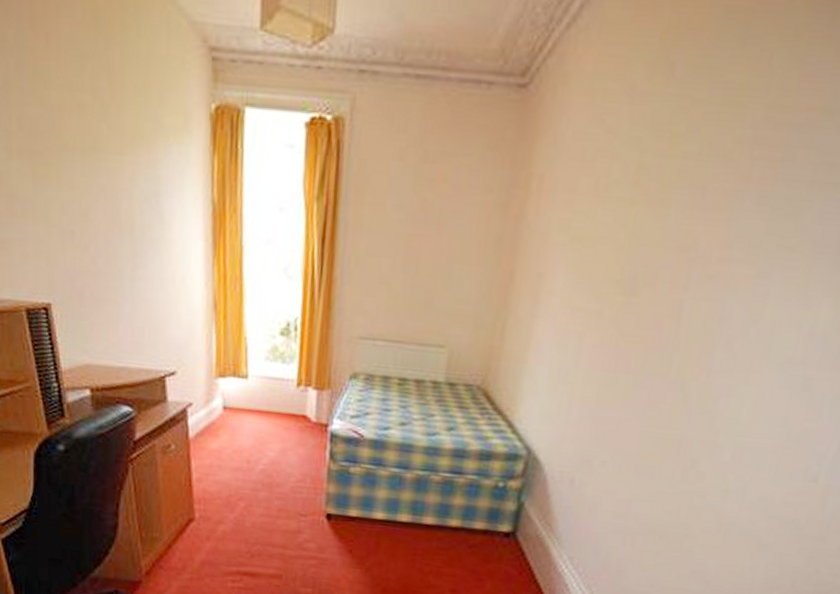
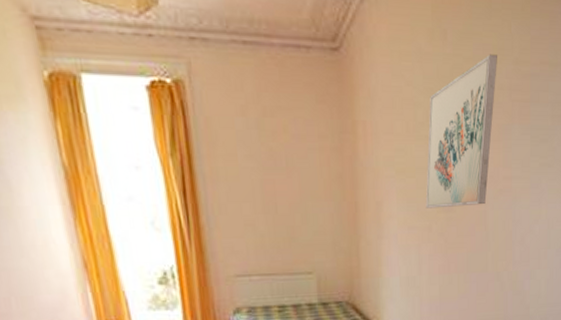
wall art: none [600,95,743,292] -> present [425,54,497,209]

